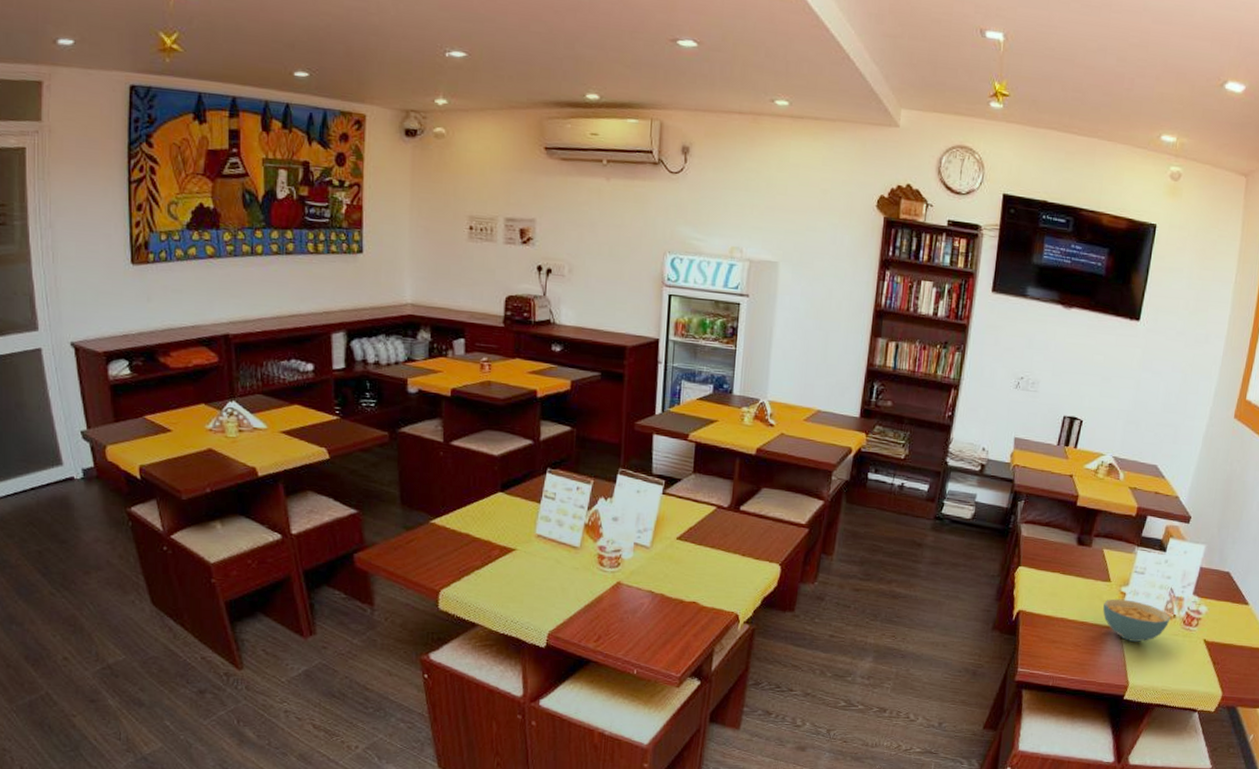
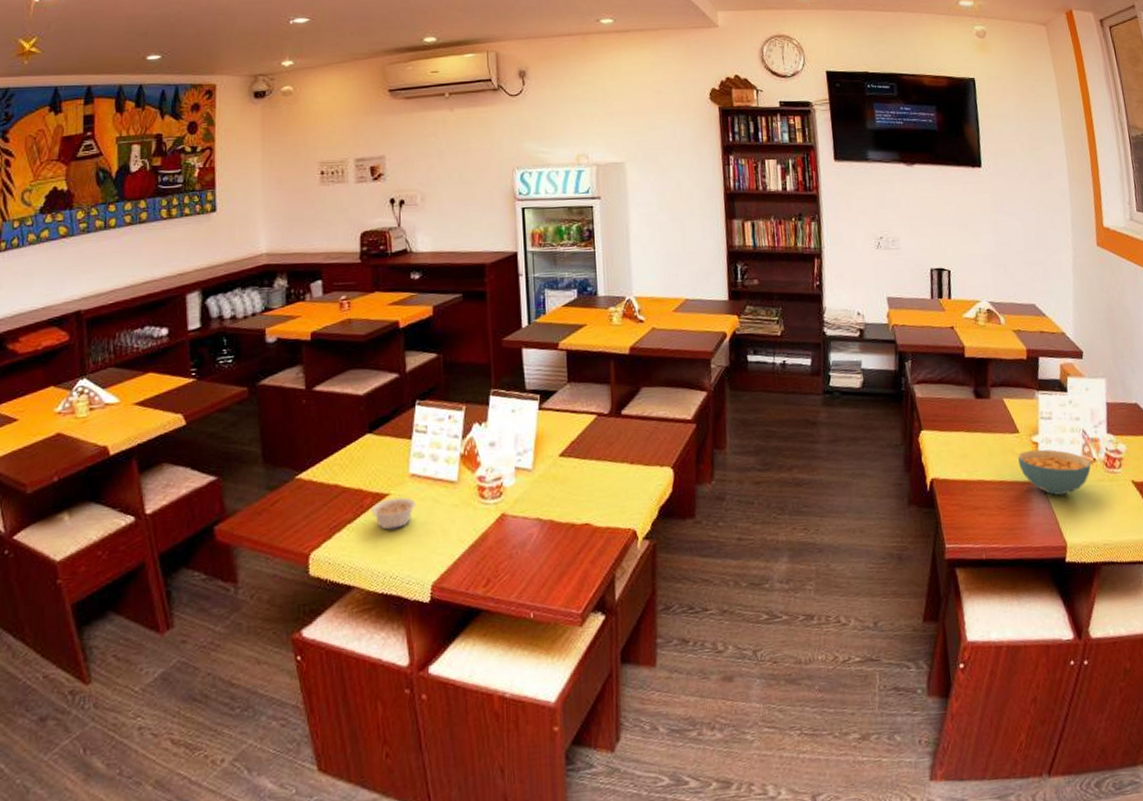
legume: none [498,553,540,581] -> present [371,497,417,530]

